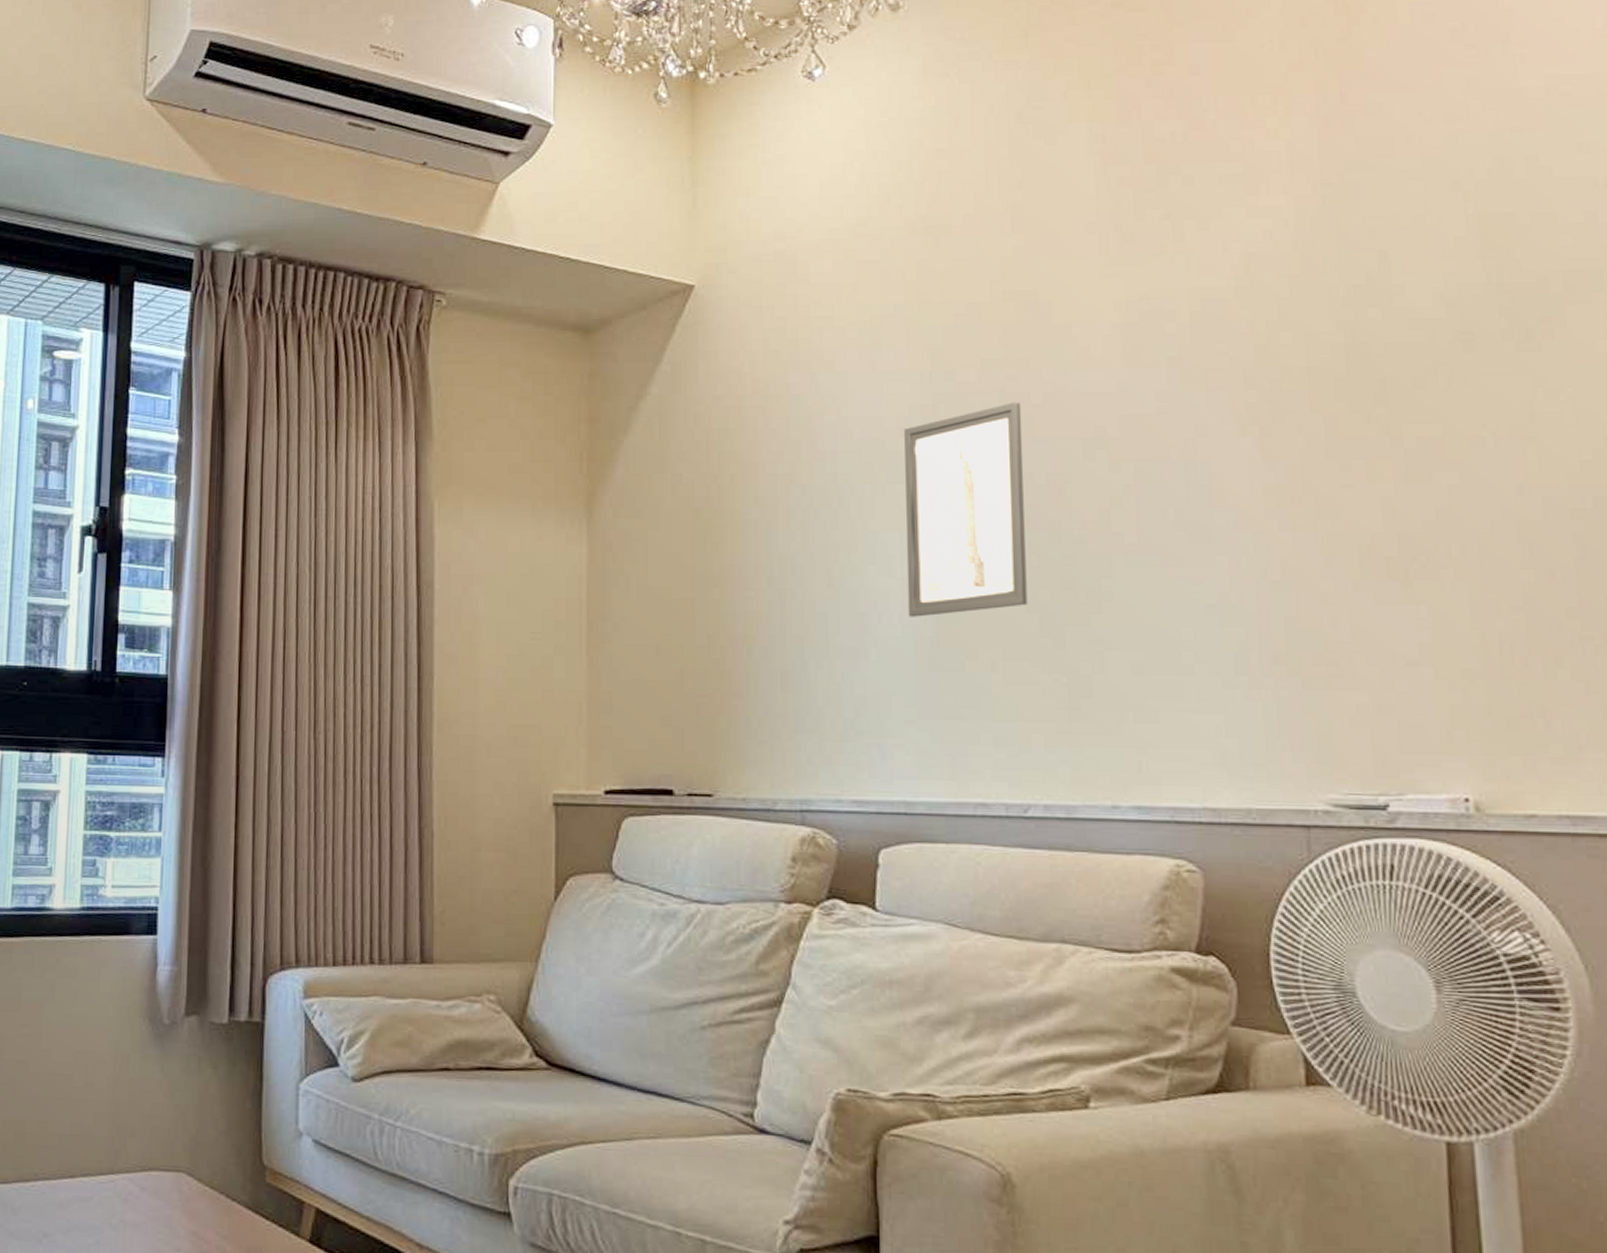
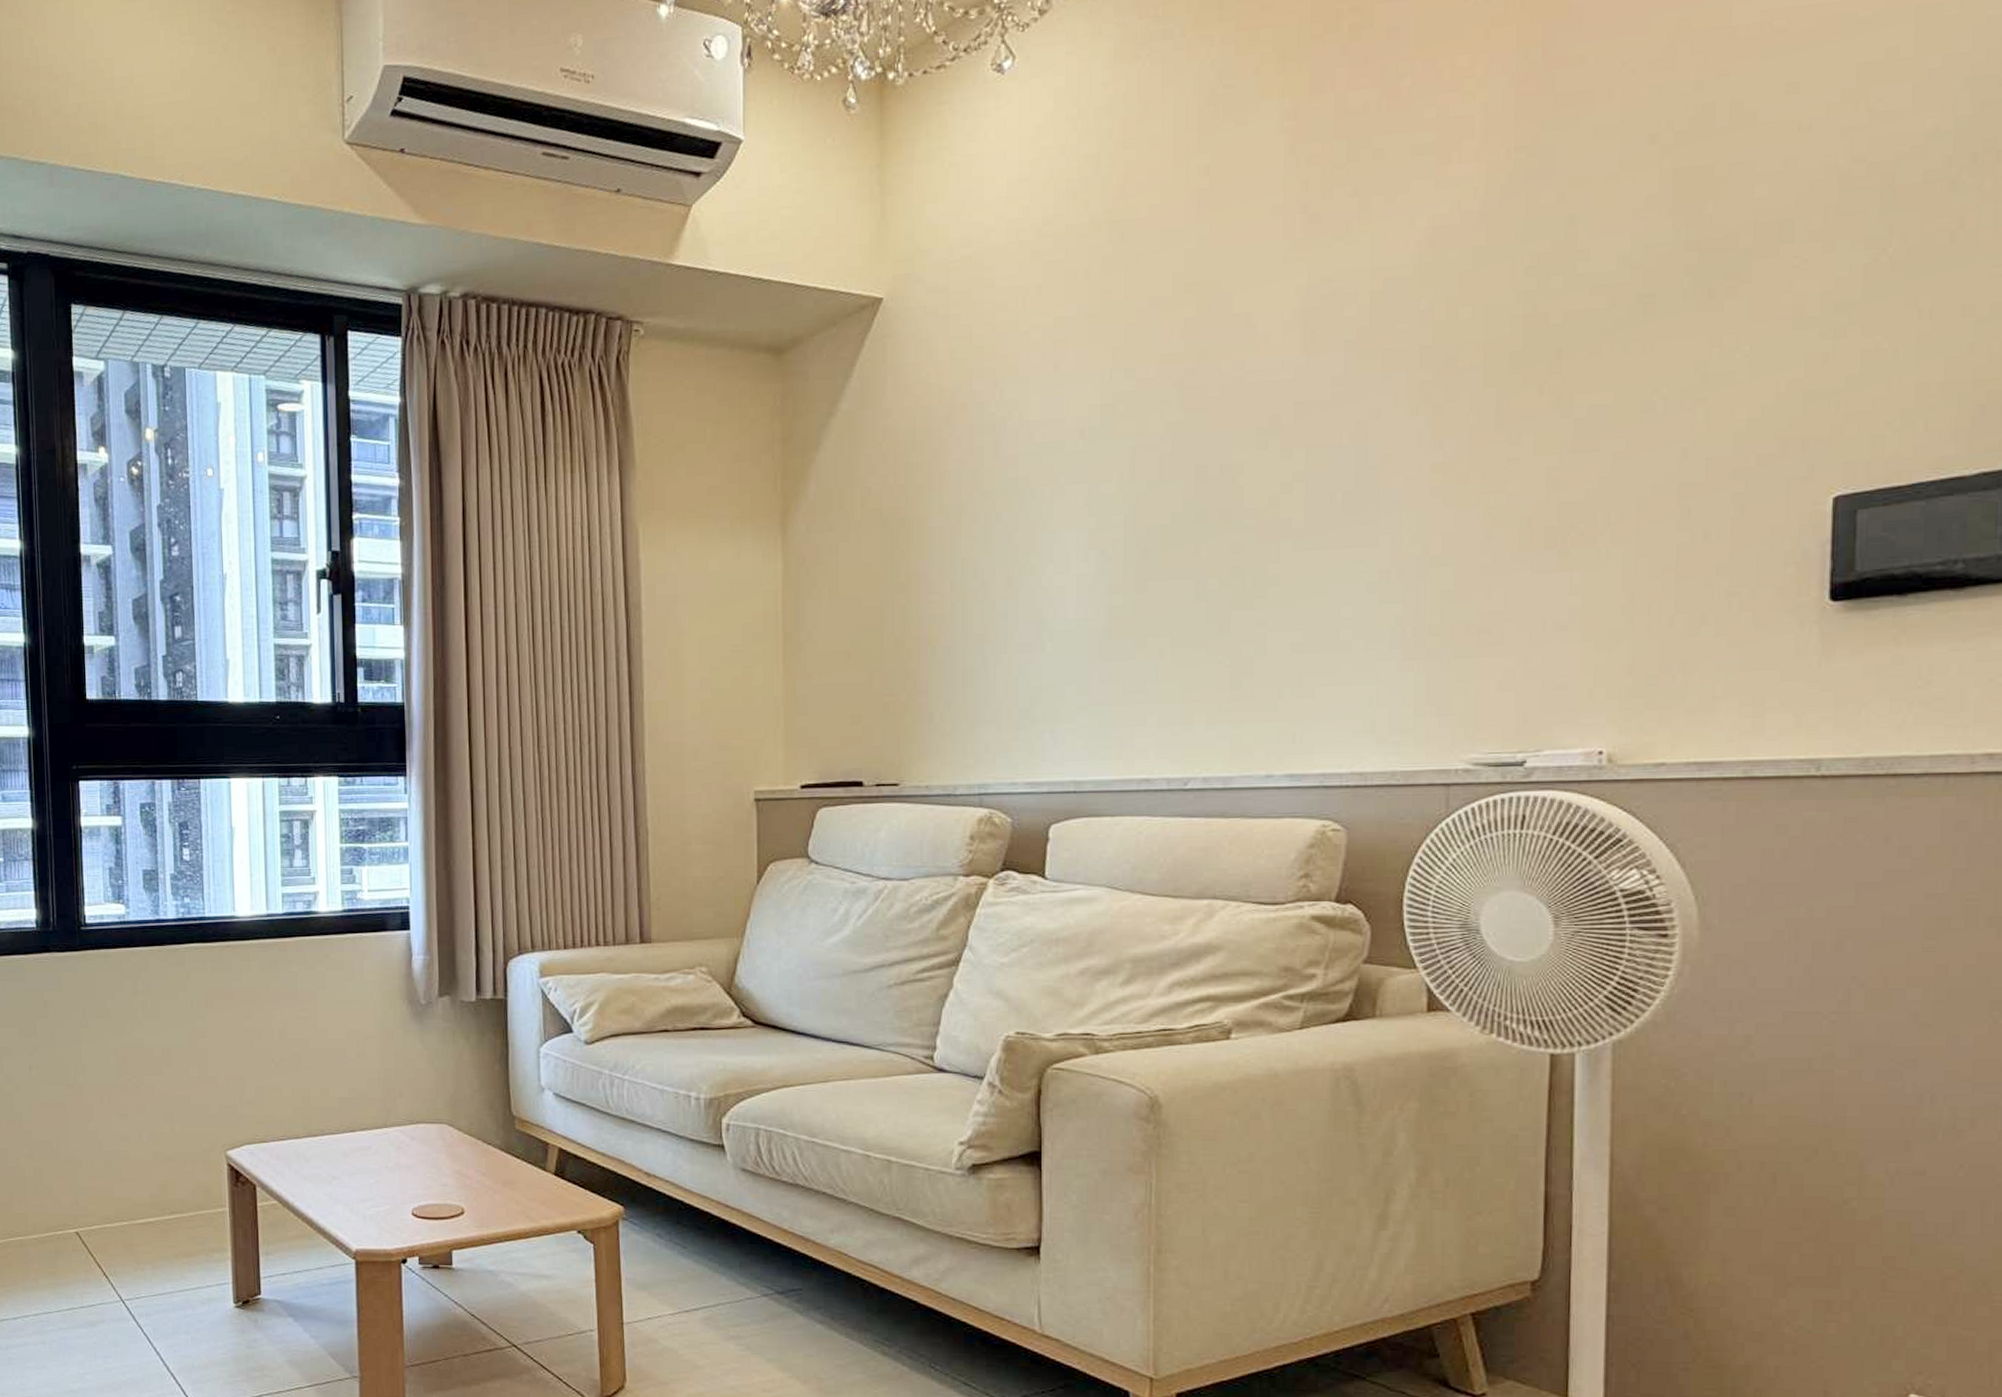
wall art: present [904,402,1028,617] -> none [1082,396,1199,611]

